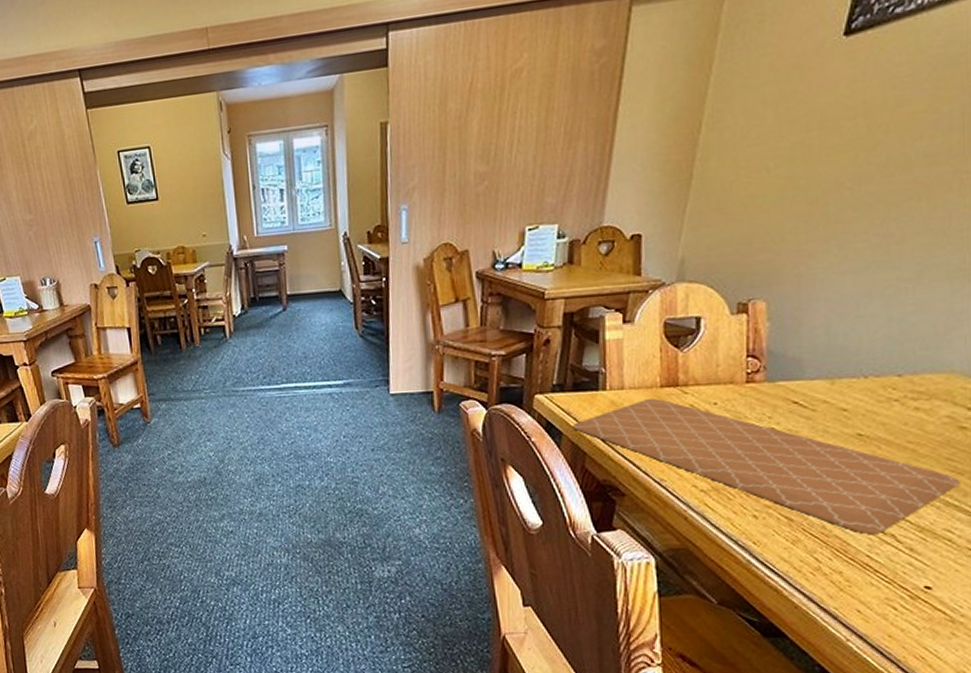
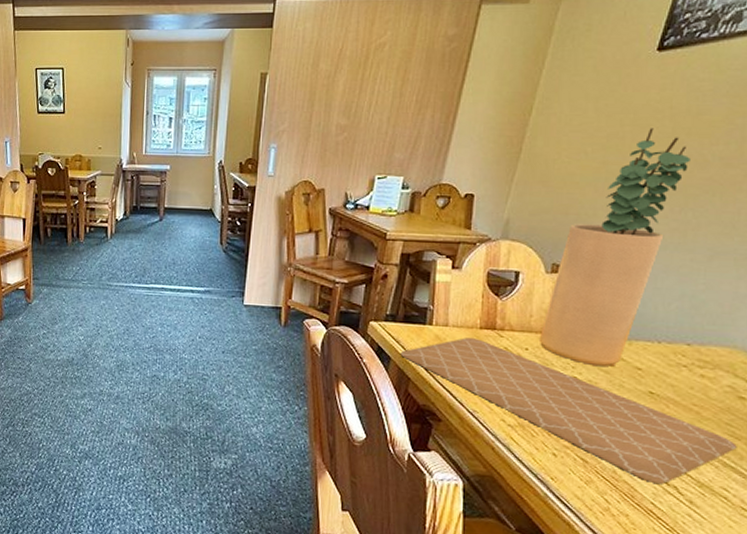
vase: none [728,129,890,412] -> present [538,128,690,367]

